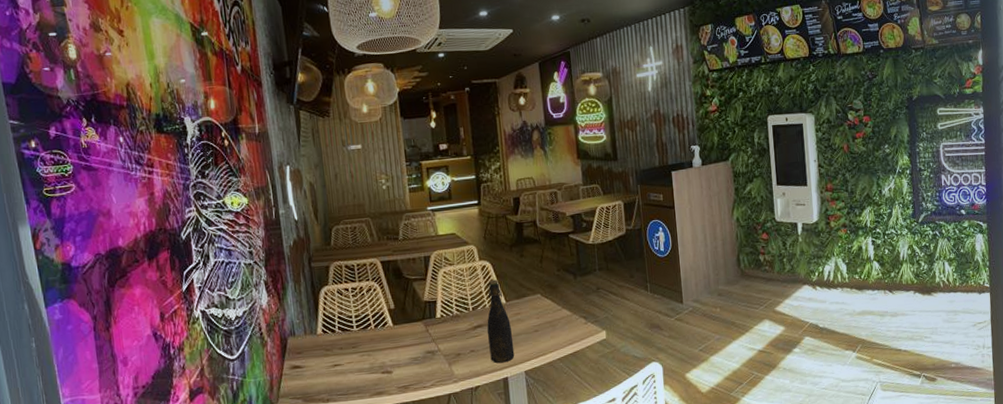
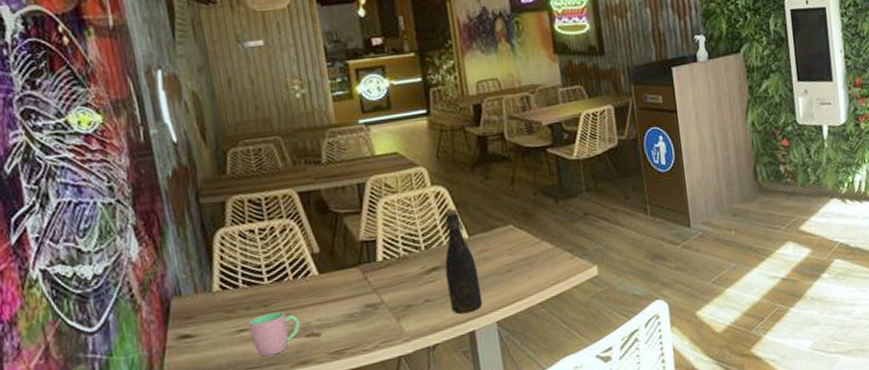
cup: none [341,352,378,387] -> present [248,311,300,357]

